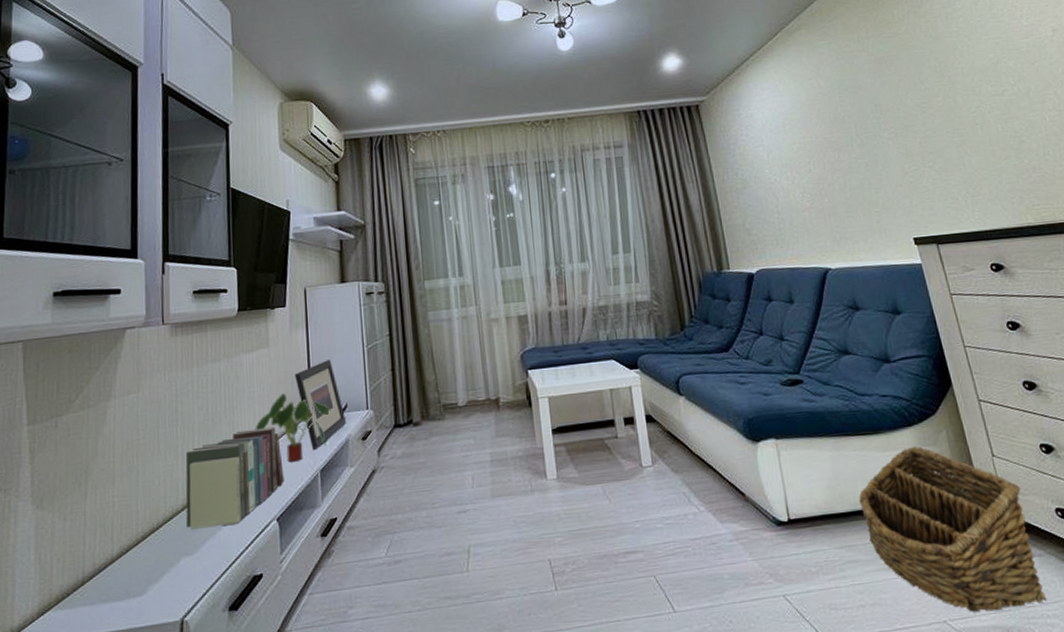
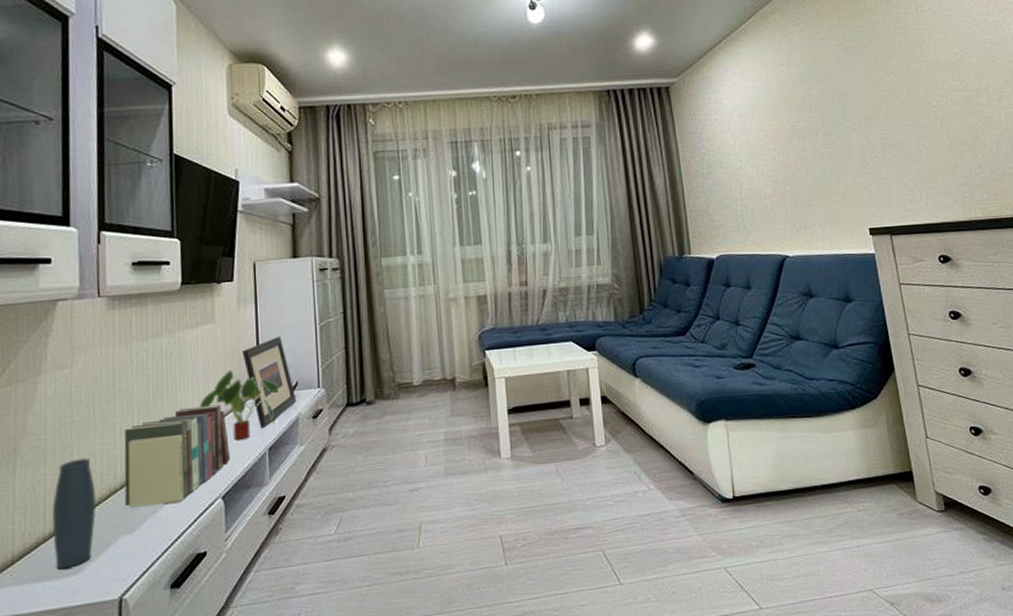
vase: none [119,480,160,591] -> present [52,458,96,570]
basket: present [858,445,1047,612] -> none [800,427,964,581]

